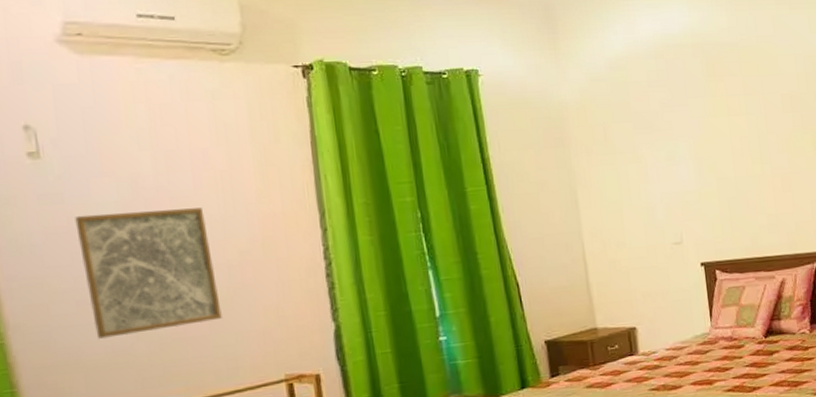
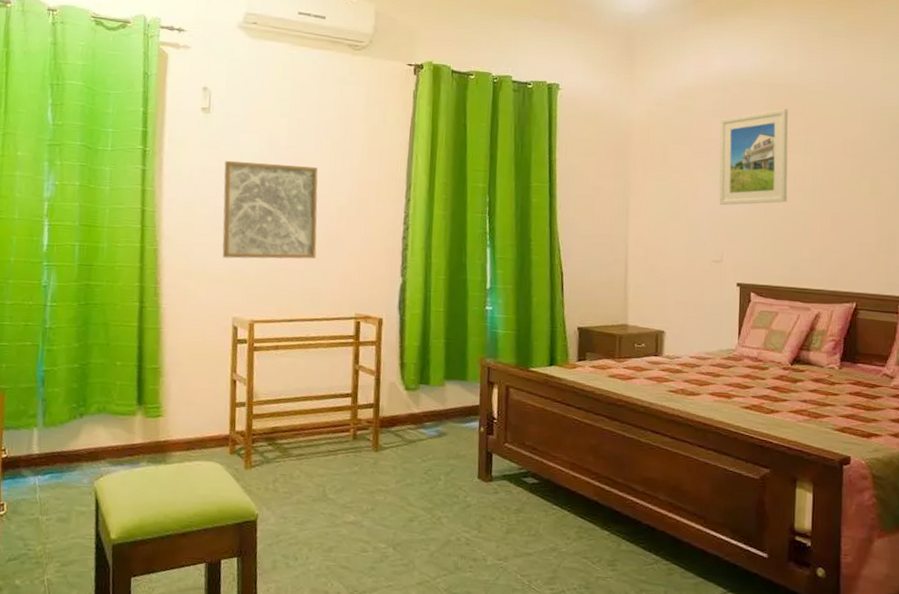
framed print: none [657,69,737,183] -> present [719,109,788,206]

